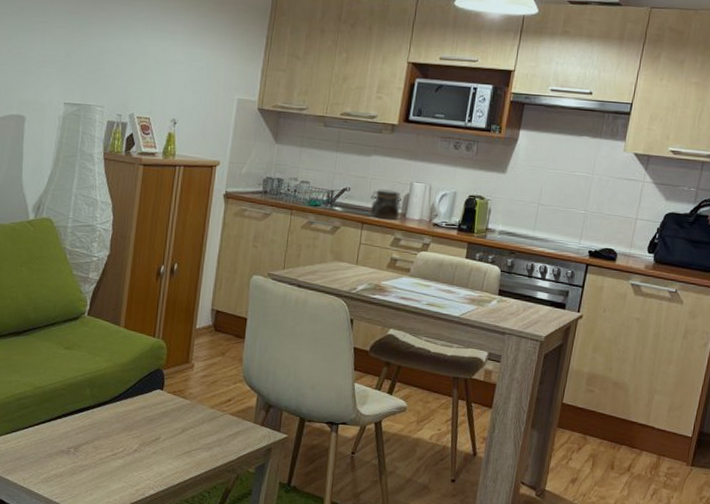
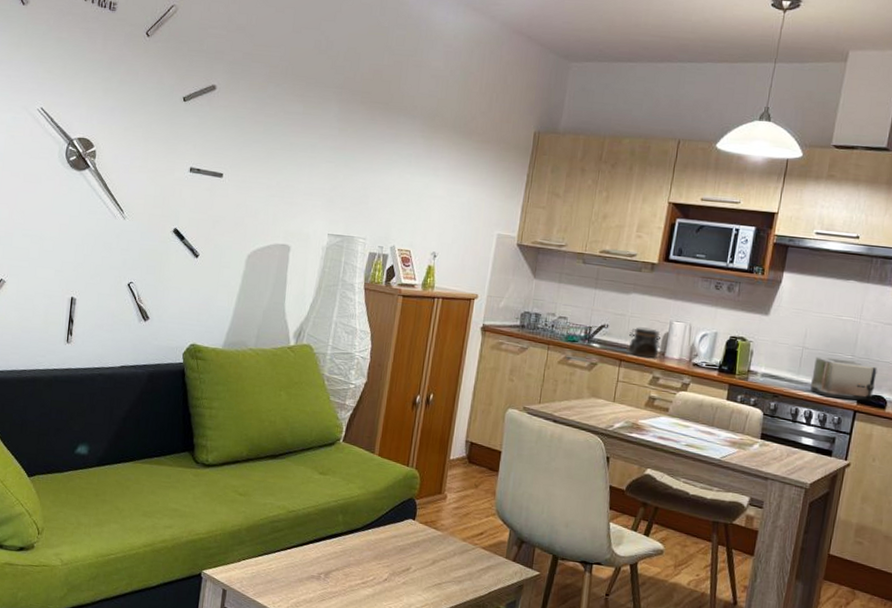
toaster: none [545,212,609,255] -> present [810,356,878,402]

